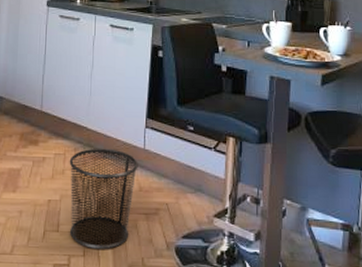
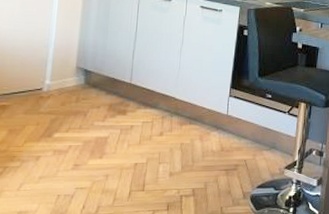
waste bin: present [69,148,138,250] -> none [154,115,221,204]

